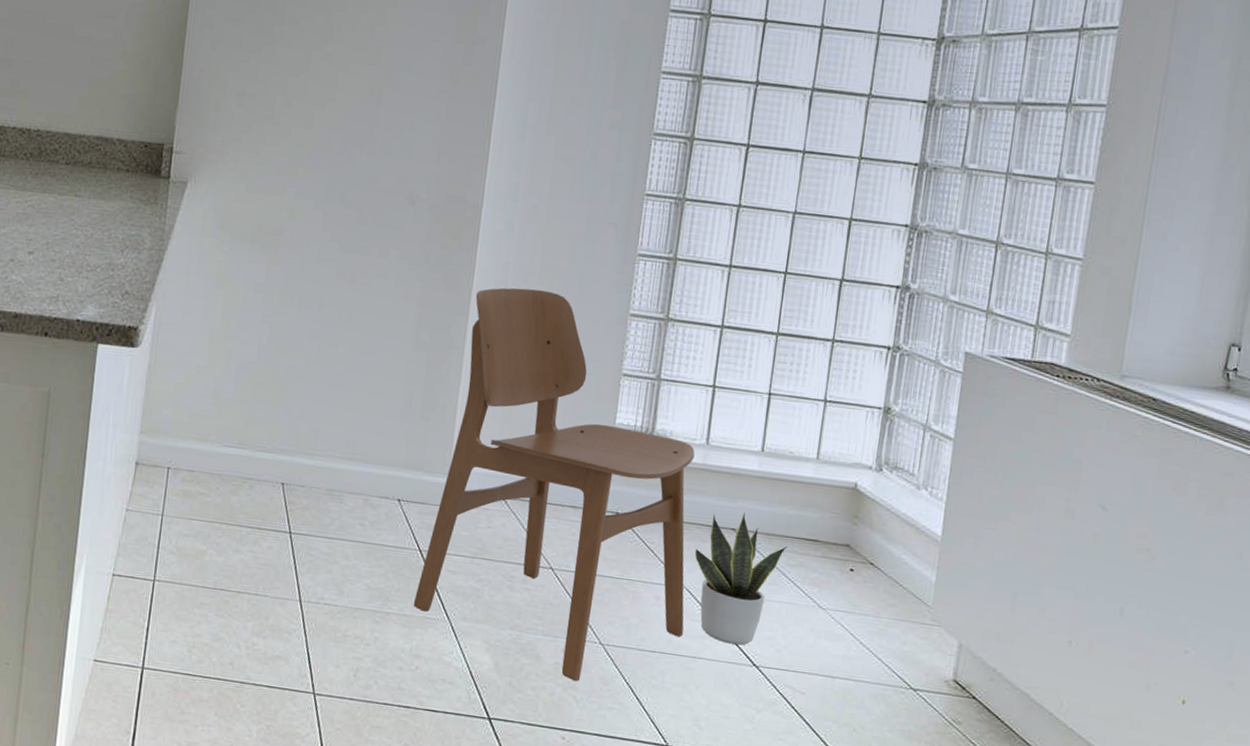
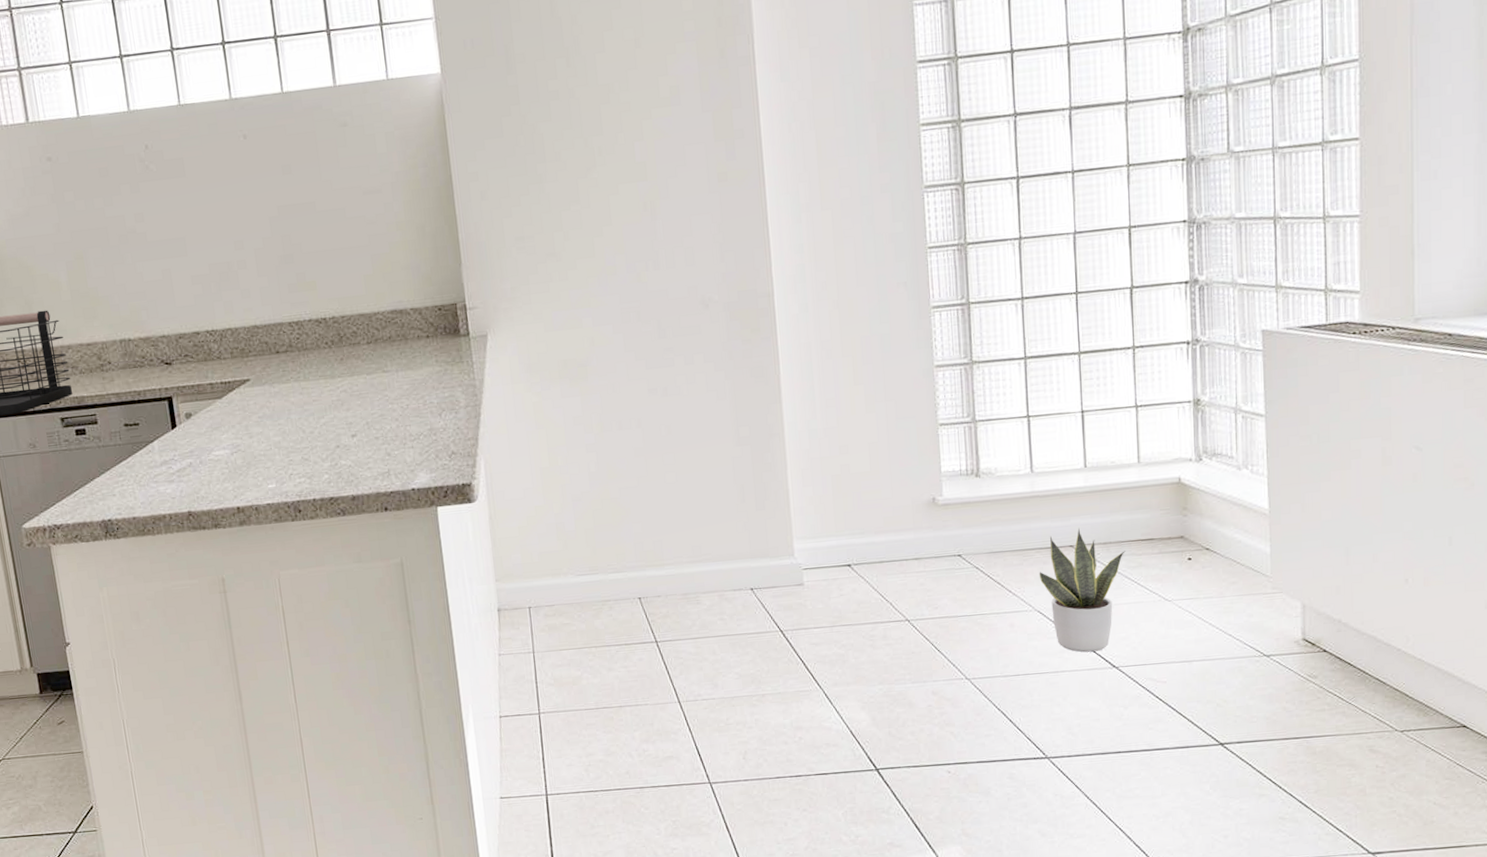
dining chair: present [414,287,695,682] -> none [785,361,1043,719]

